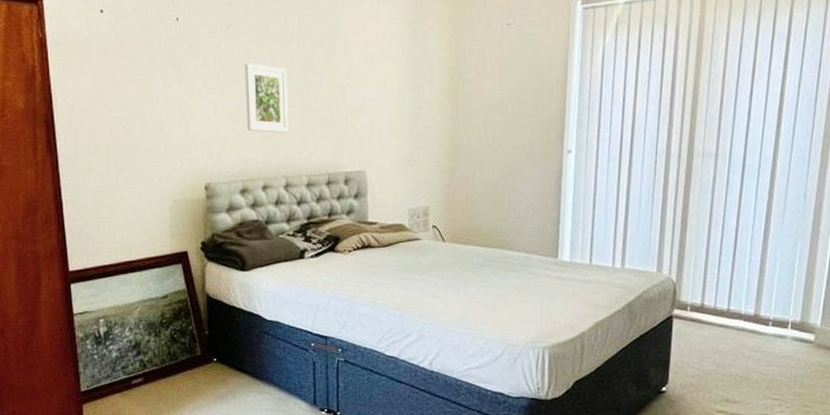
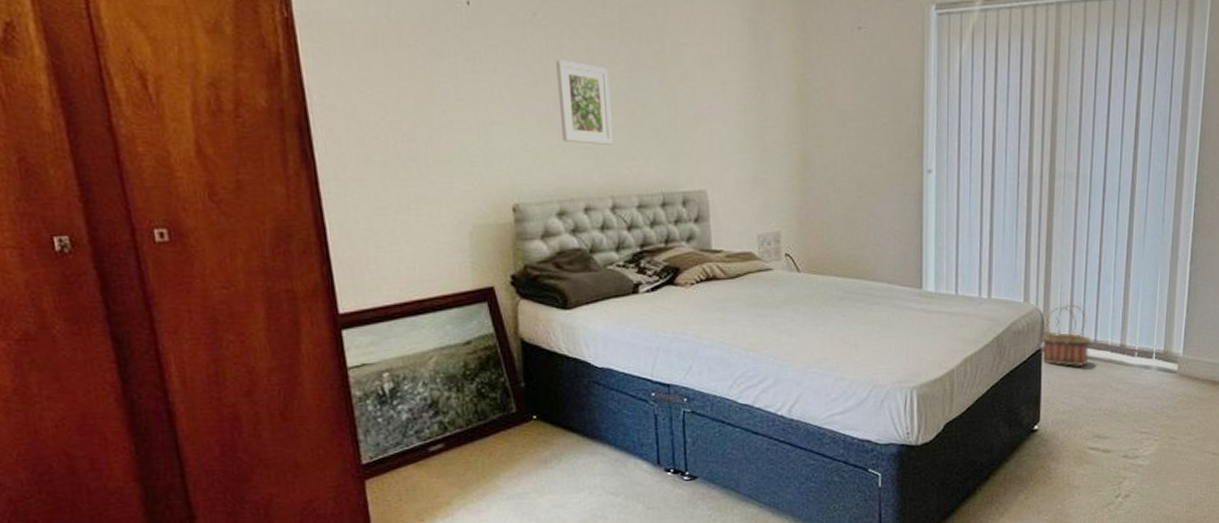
basket: none [673,275,723,334] -> present [1041,304,1091,367]

